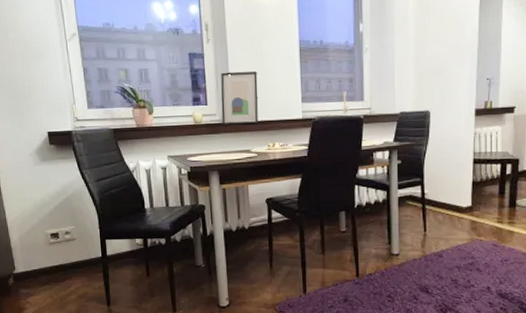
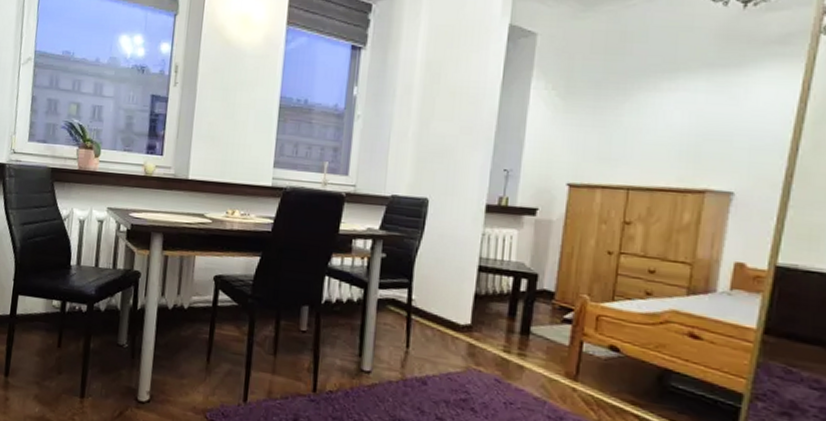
picture frame: present [221,71,258,126] -> none [176,121,226,185]

